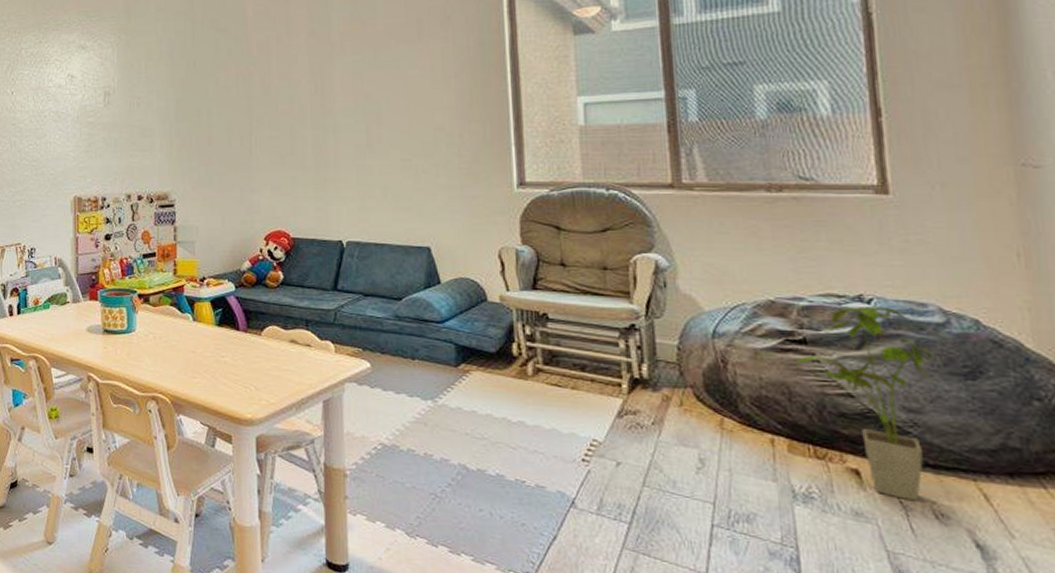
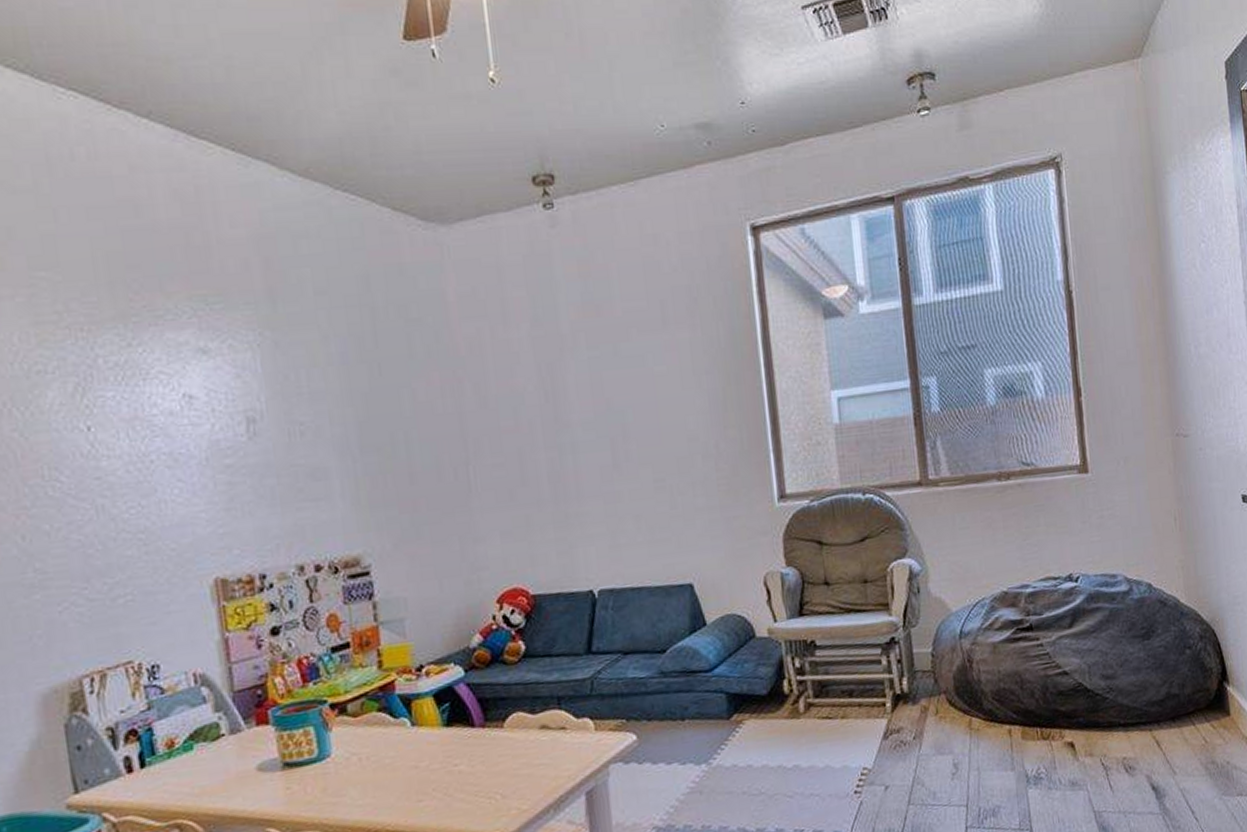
house plant: present [796,306,943,502] -> none [1025,582,1128,762]

